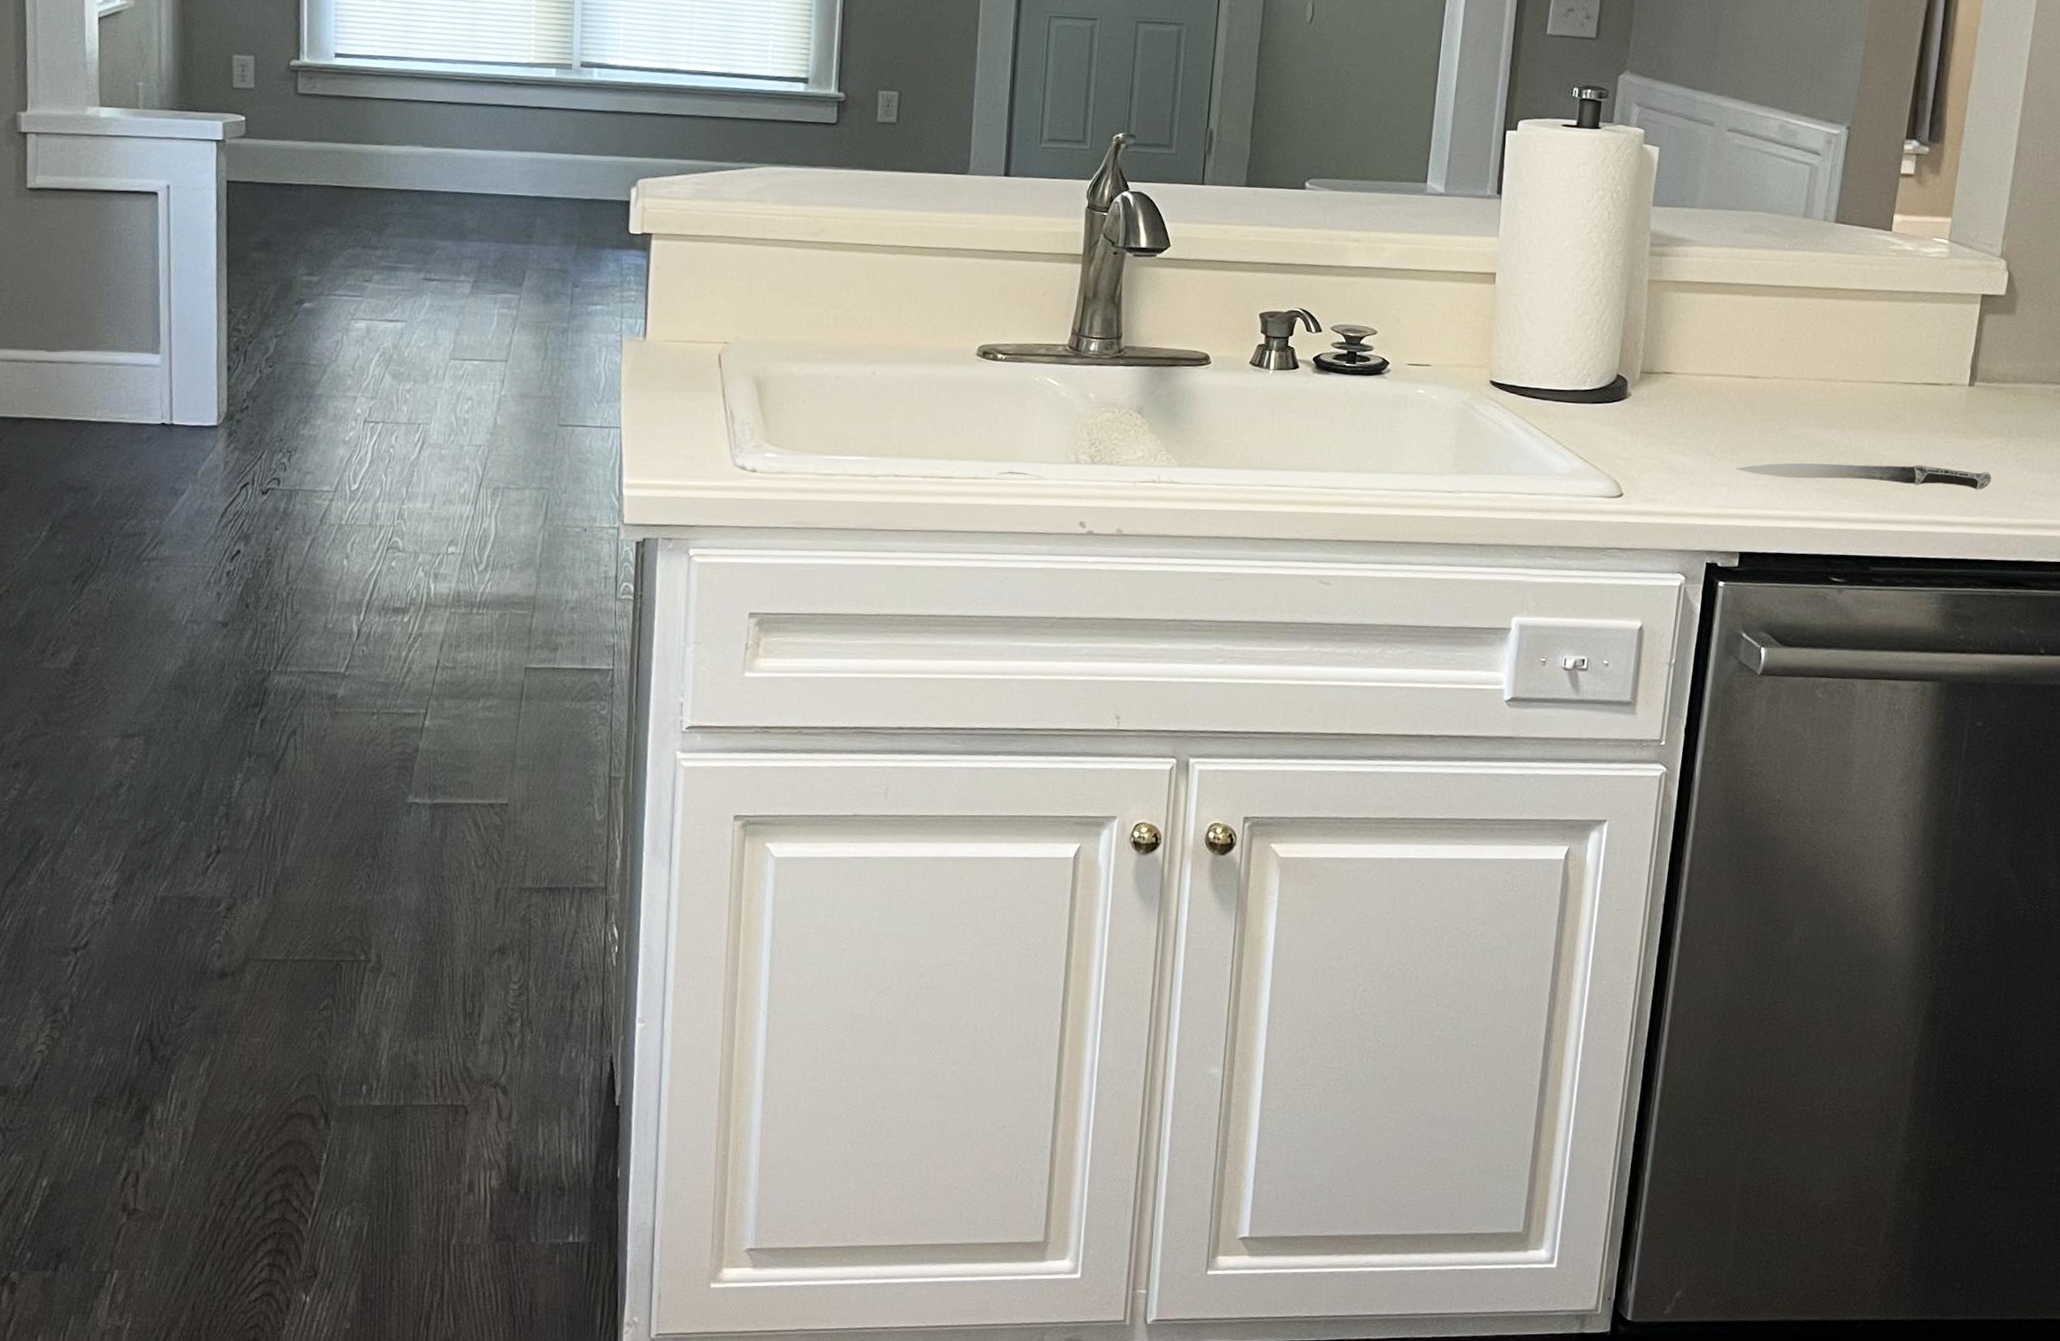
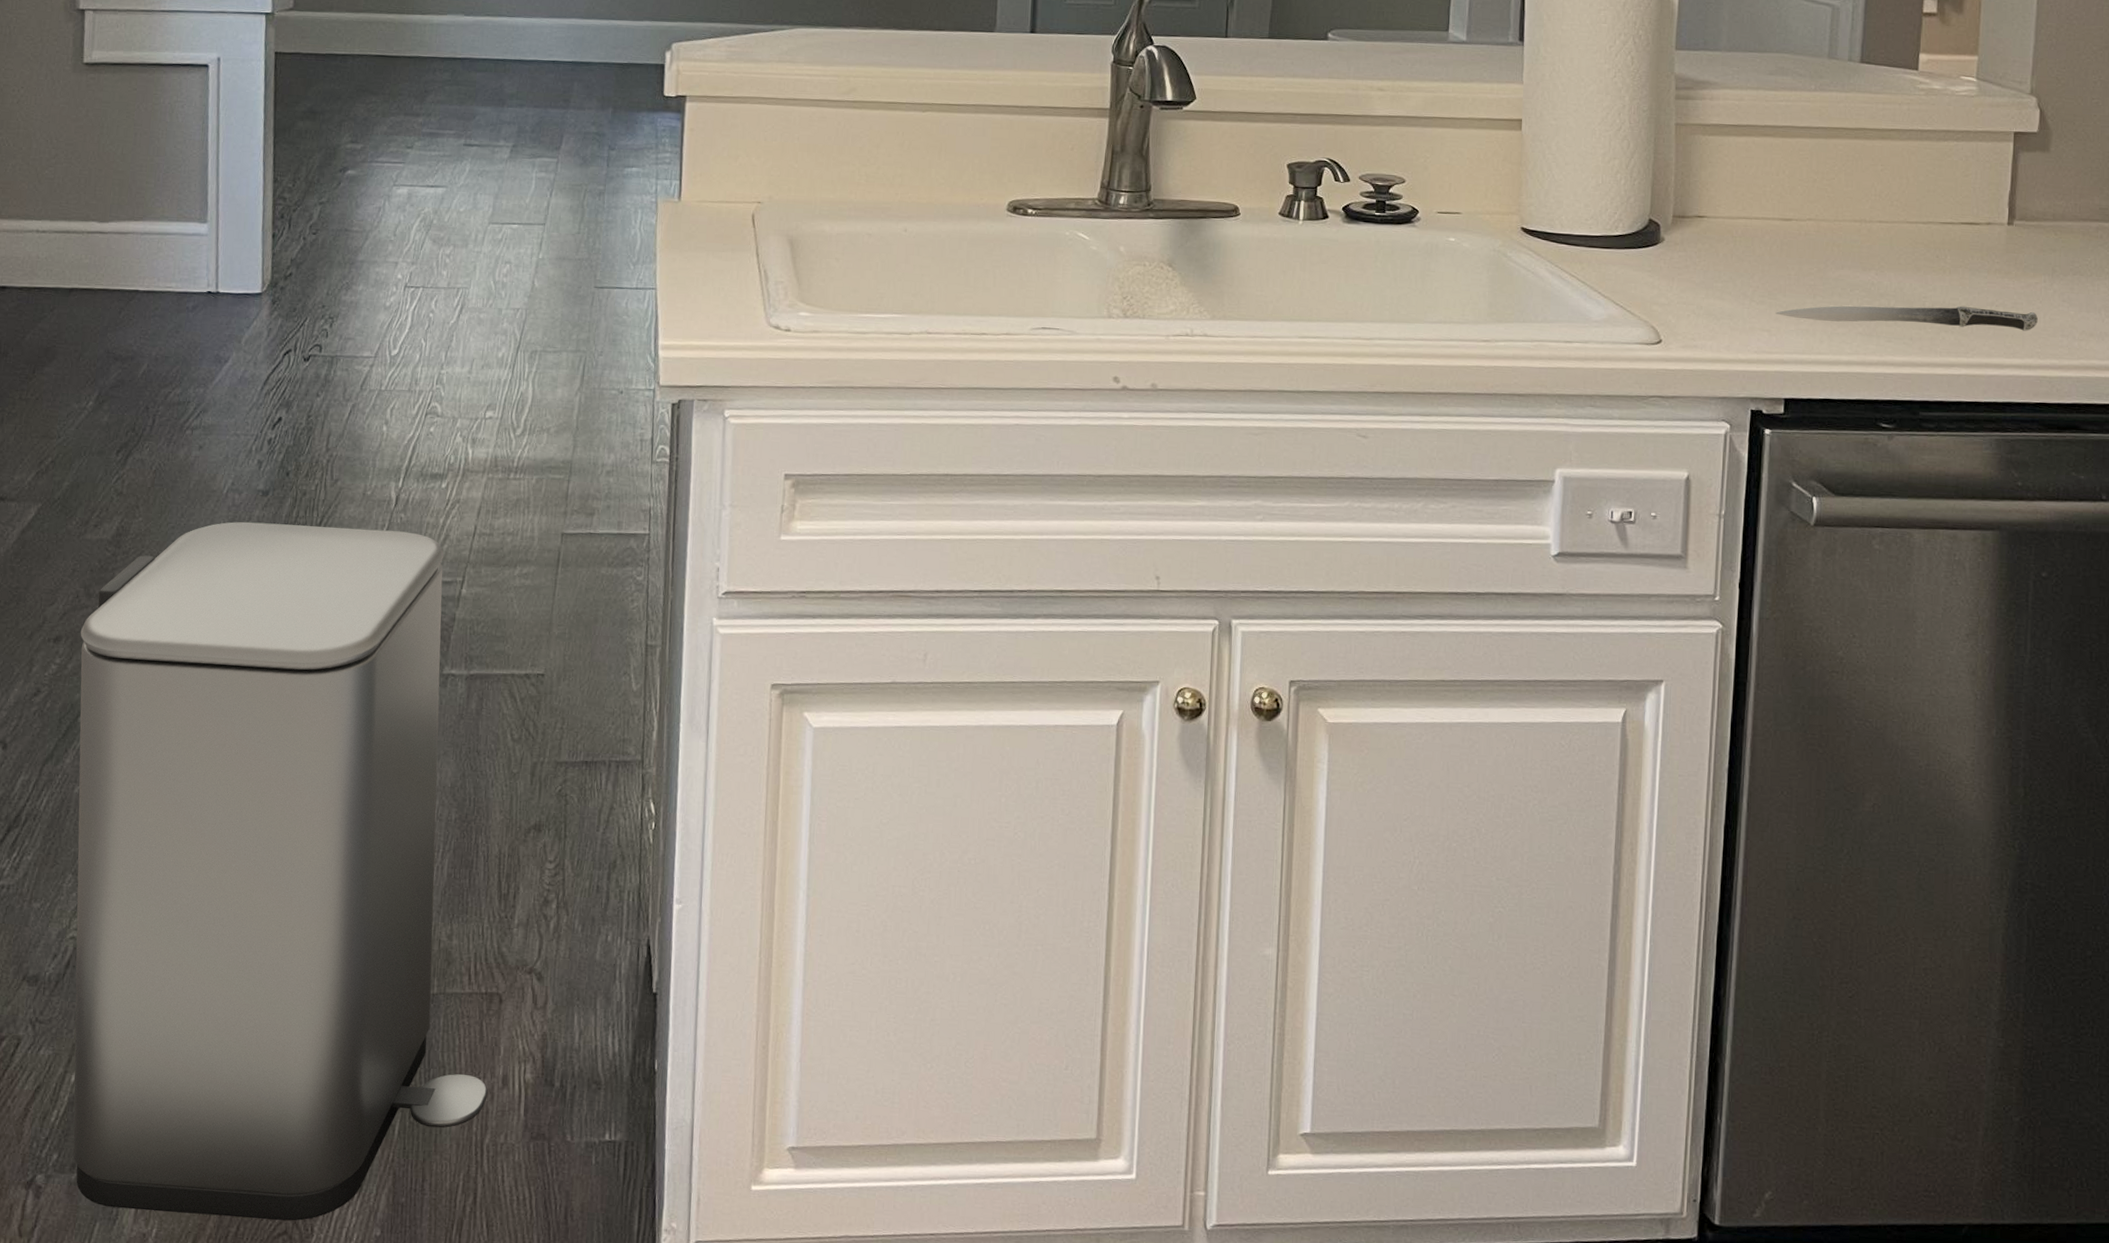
pedal bin: none [39,652,454,1315] -> present [73,521,488,1221]

